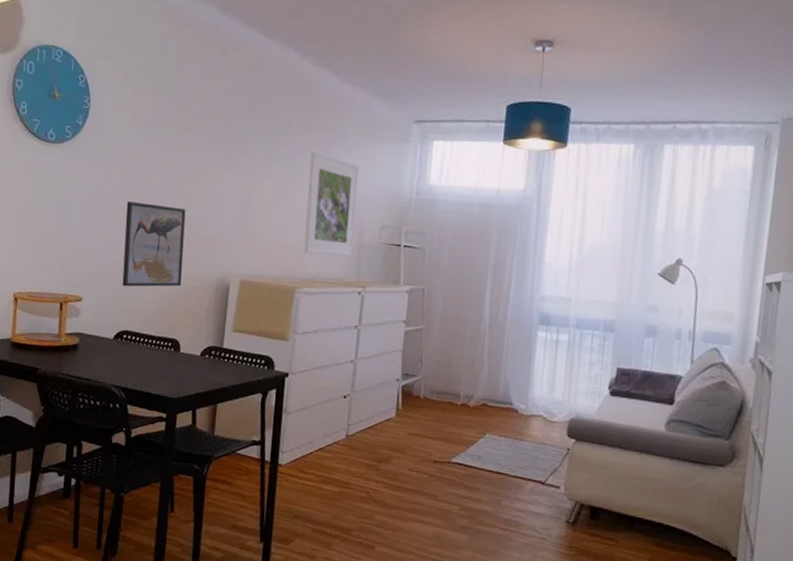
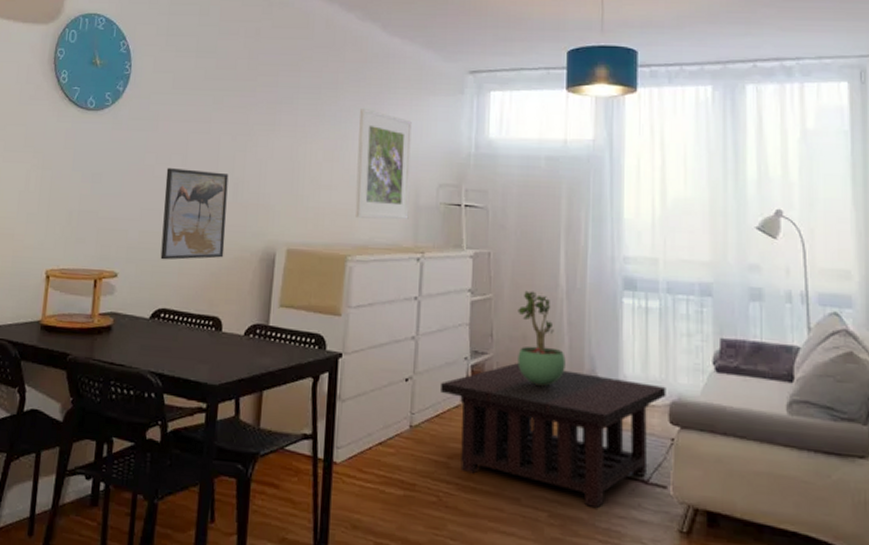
coffee table: none [373,384,567,503] -> present [440,363,666,508]
potted plant: none [442,323,484,404] -> present [517,290,566,386]

